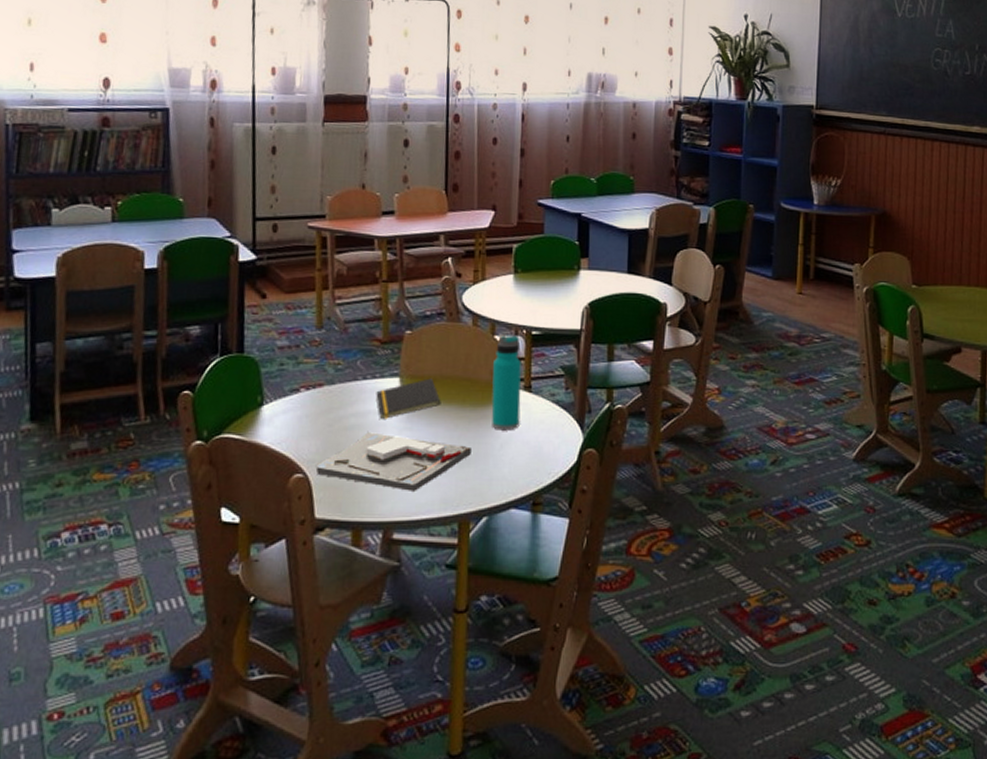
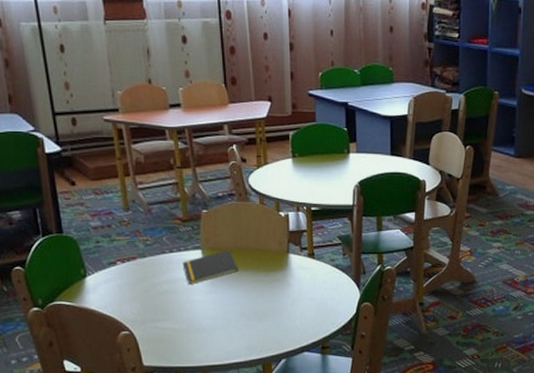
board game: present [316,432,471,491] -> none [138,296,268,342]
water bottle: present [491,335,521,431] -> none [280,211,307,291]

